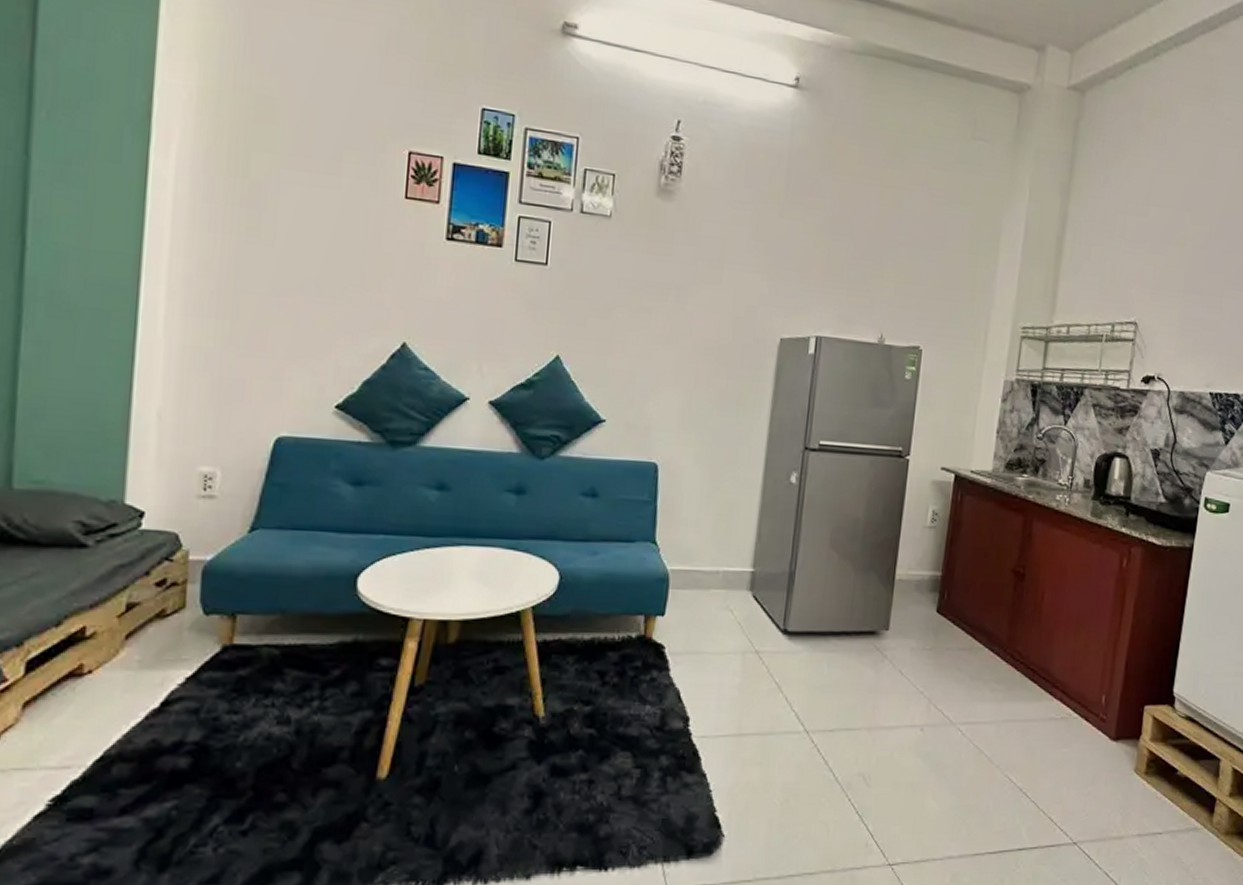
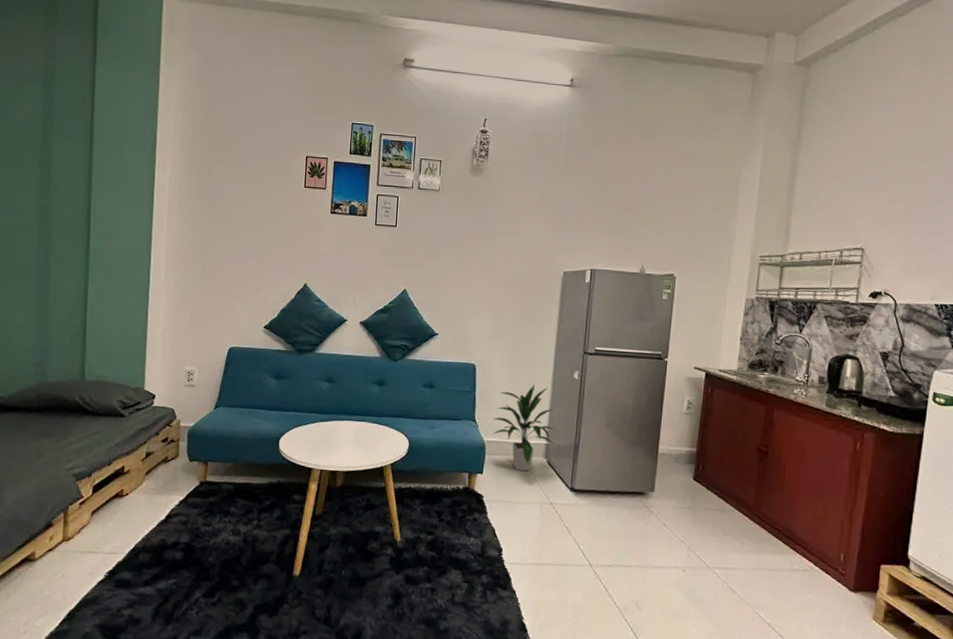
indoor plant: none [678,491,763,609] -> present [492,385,554,471]

